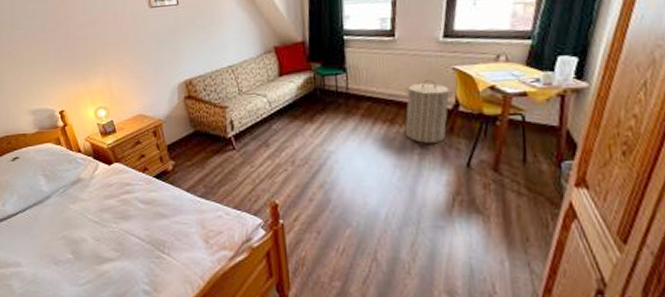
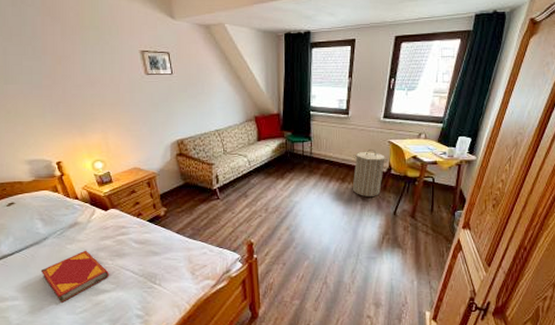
hardback book: none [43,211,113,271] -> present [40,250,109,303]

